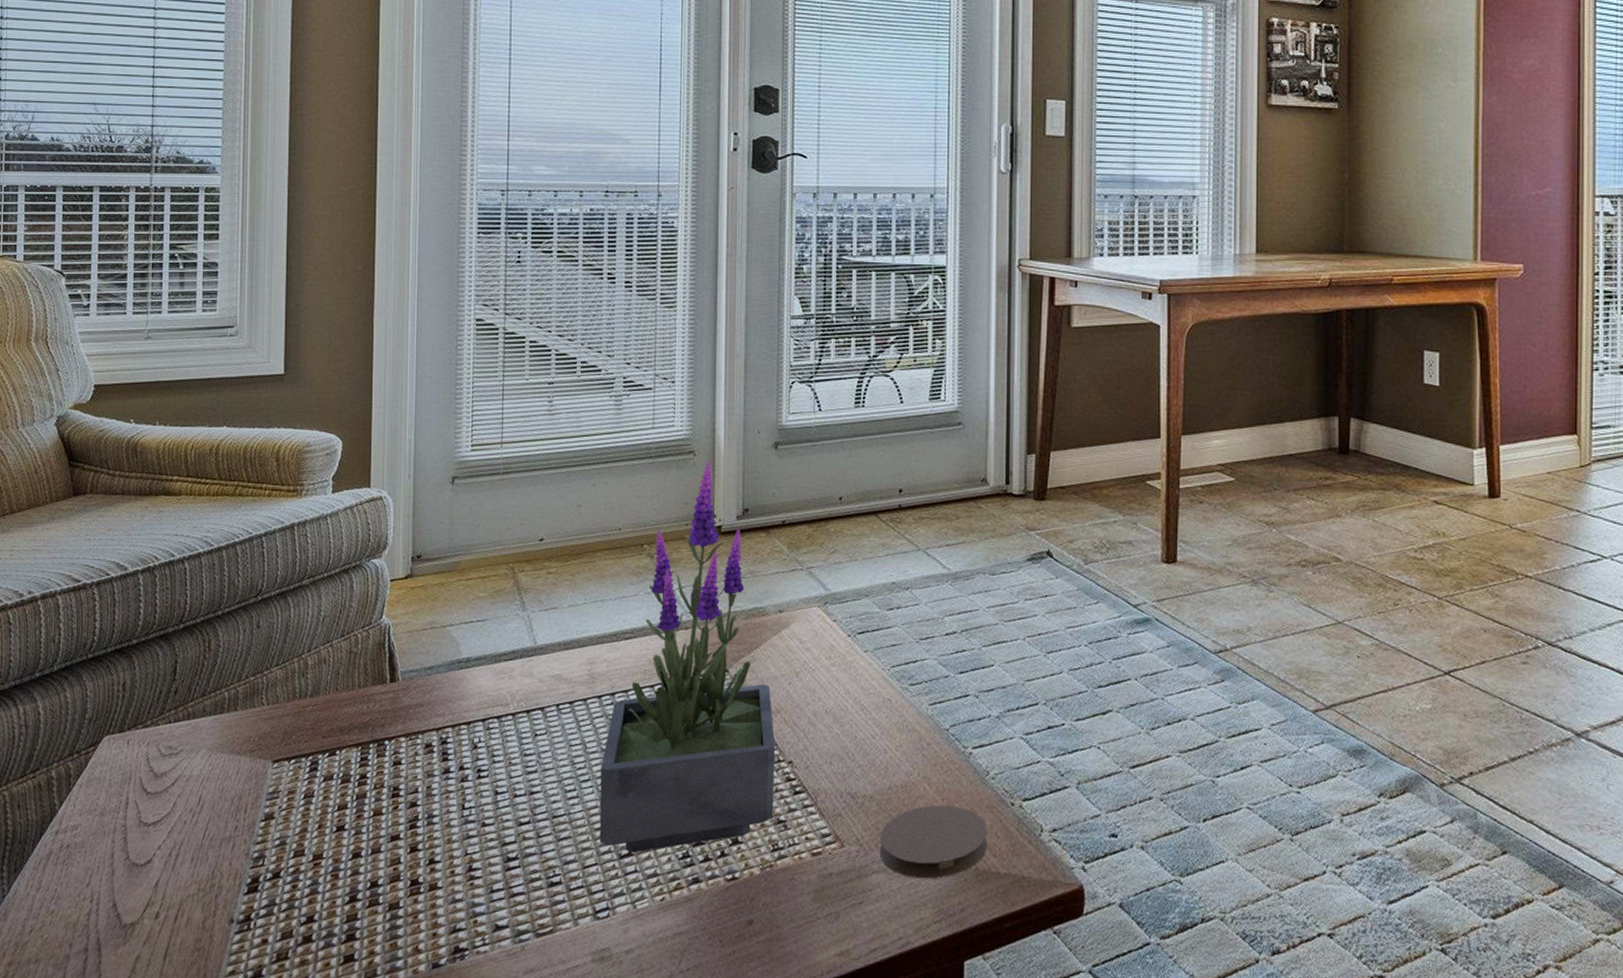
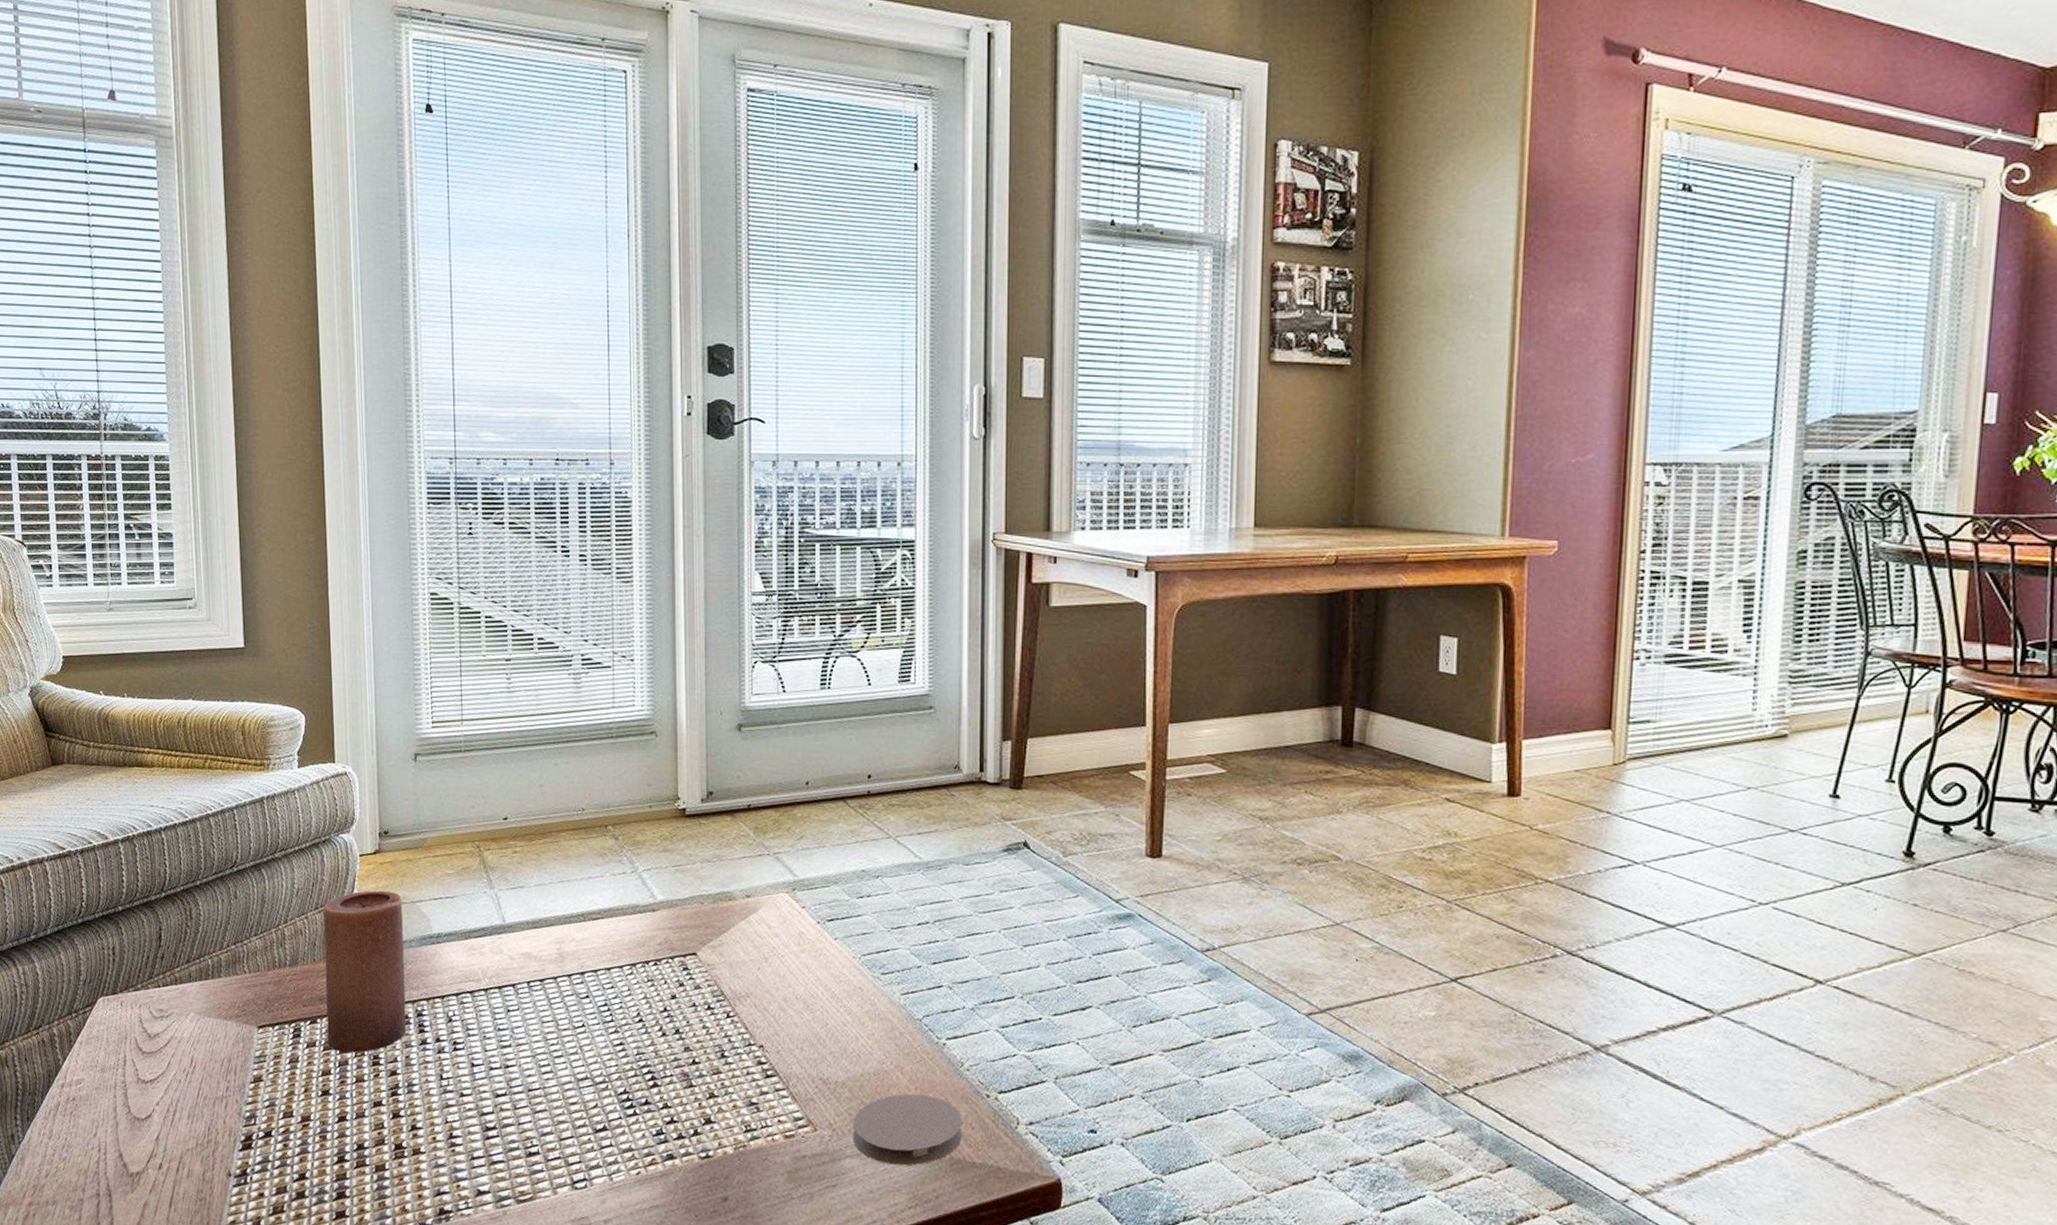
candle: none [346,615,432,785] -> present [323,890,407,1053]
potted plant: present [599,460,776,853] -> none [573,741,746,1128]

